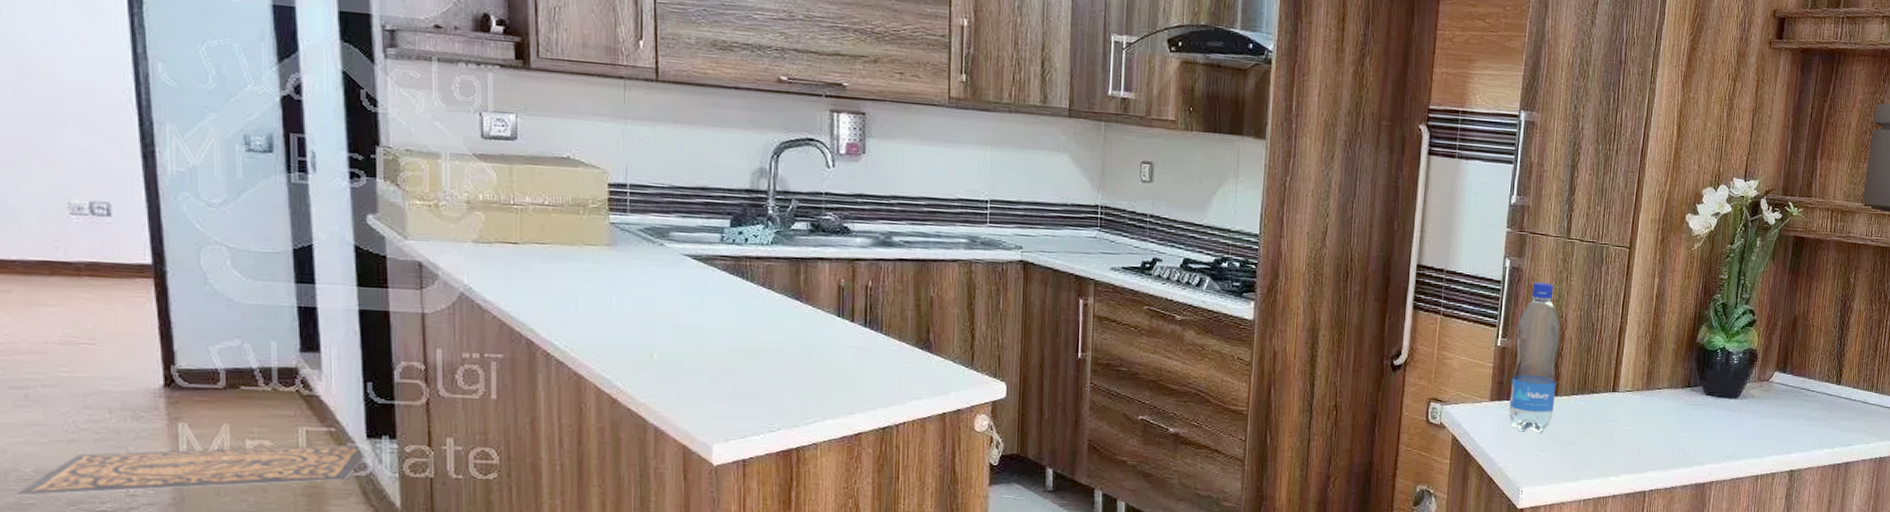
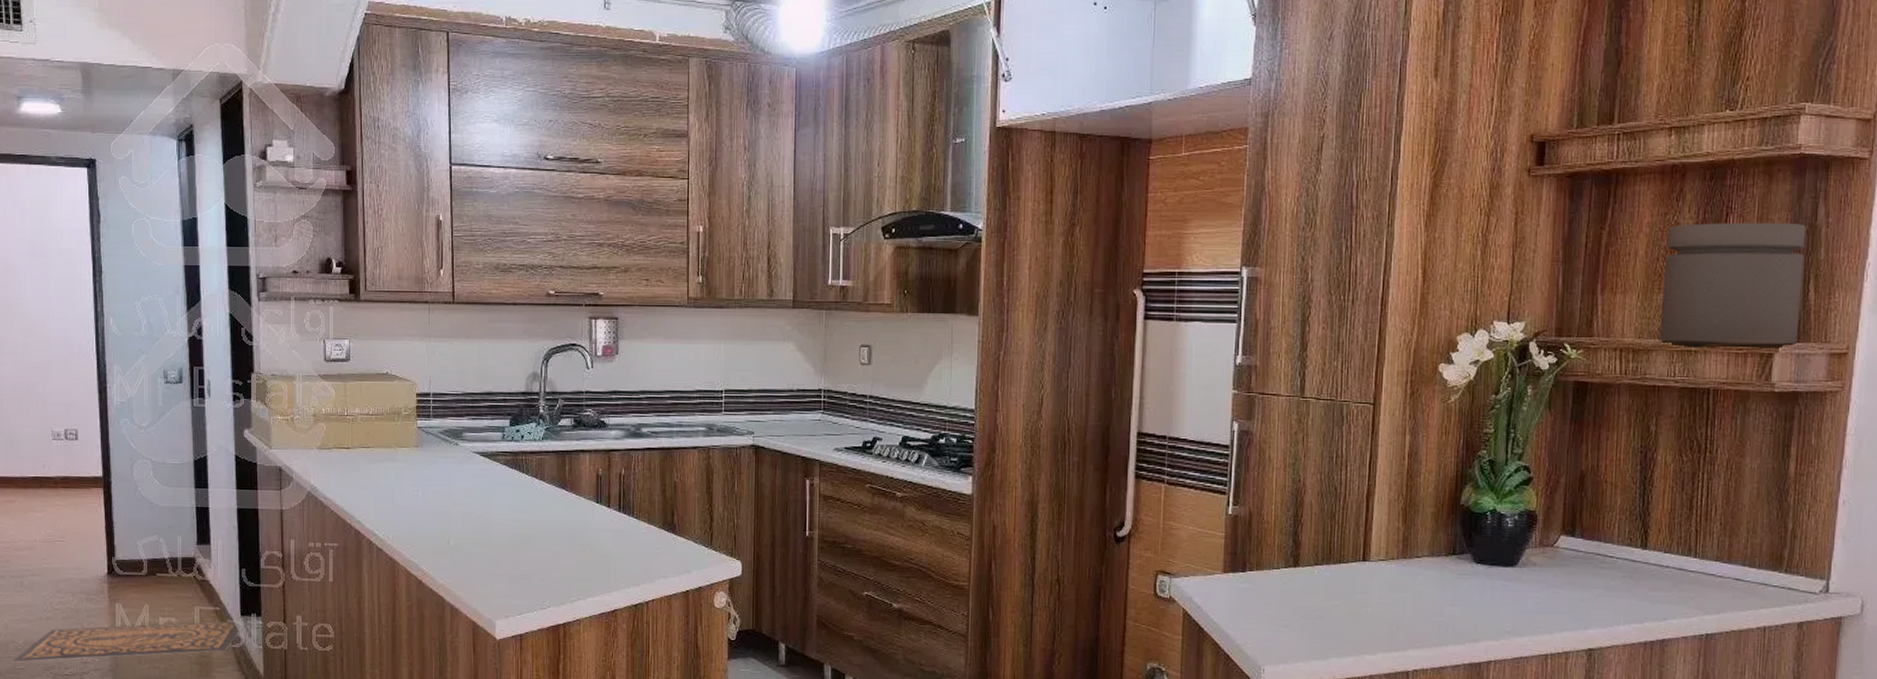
bottle: present [1508,282,1562,433] -> none [1244,446,1300,607]

